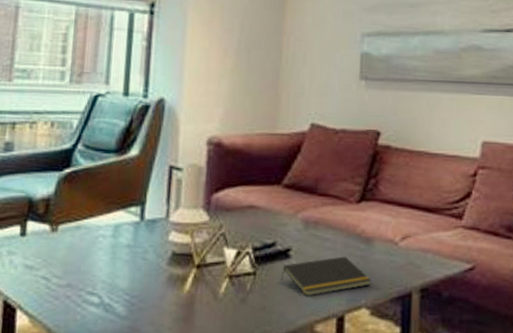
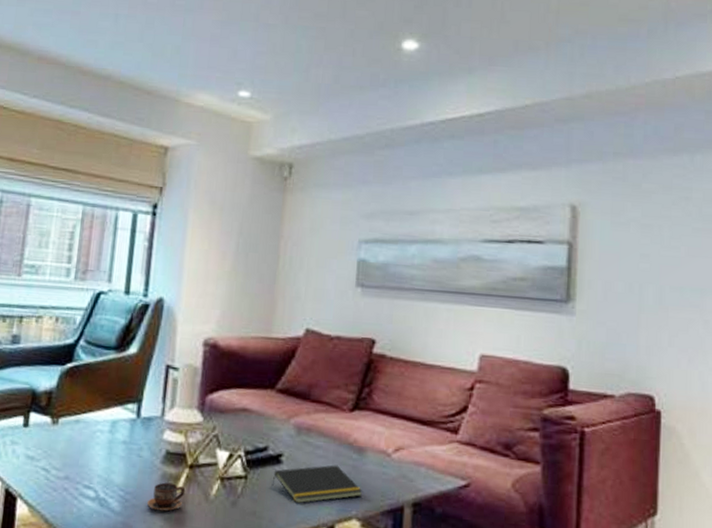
cup: none [153,284,194,313] -> present [146,482,186,512]

